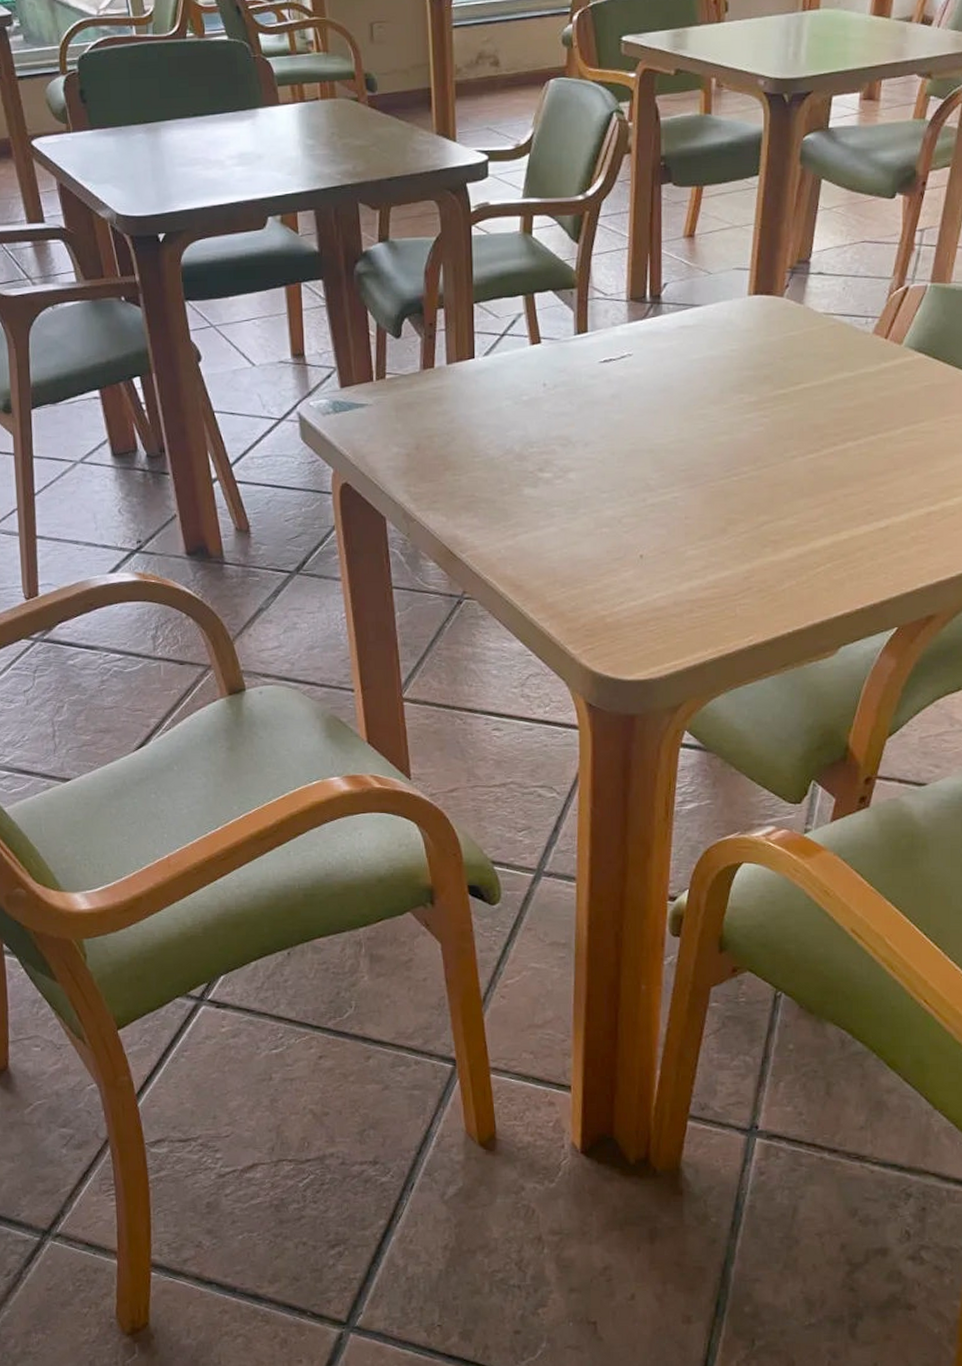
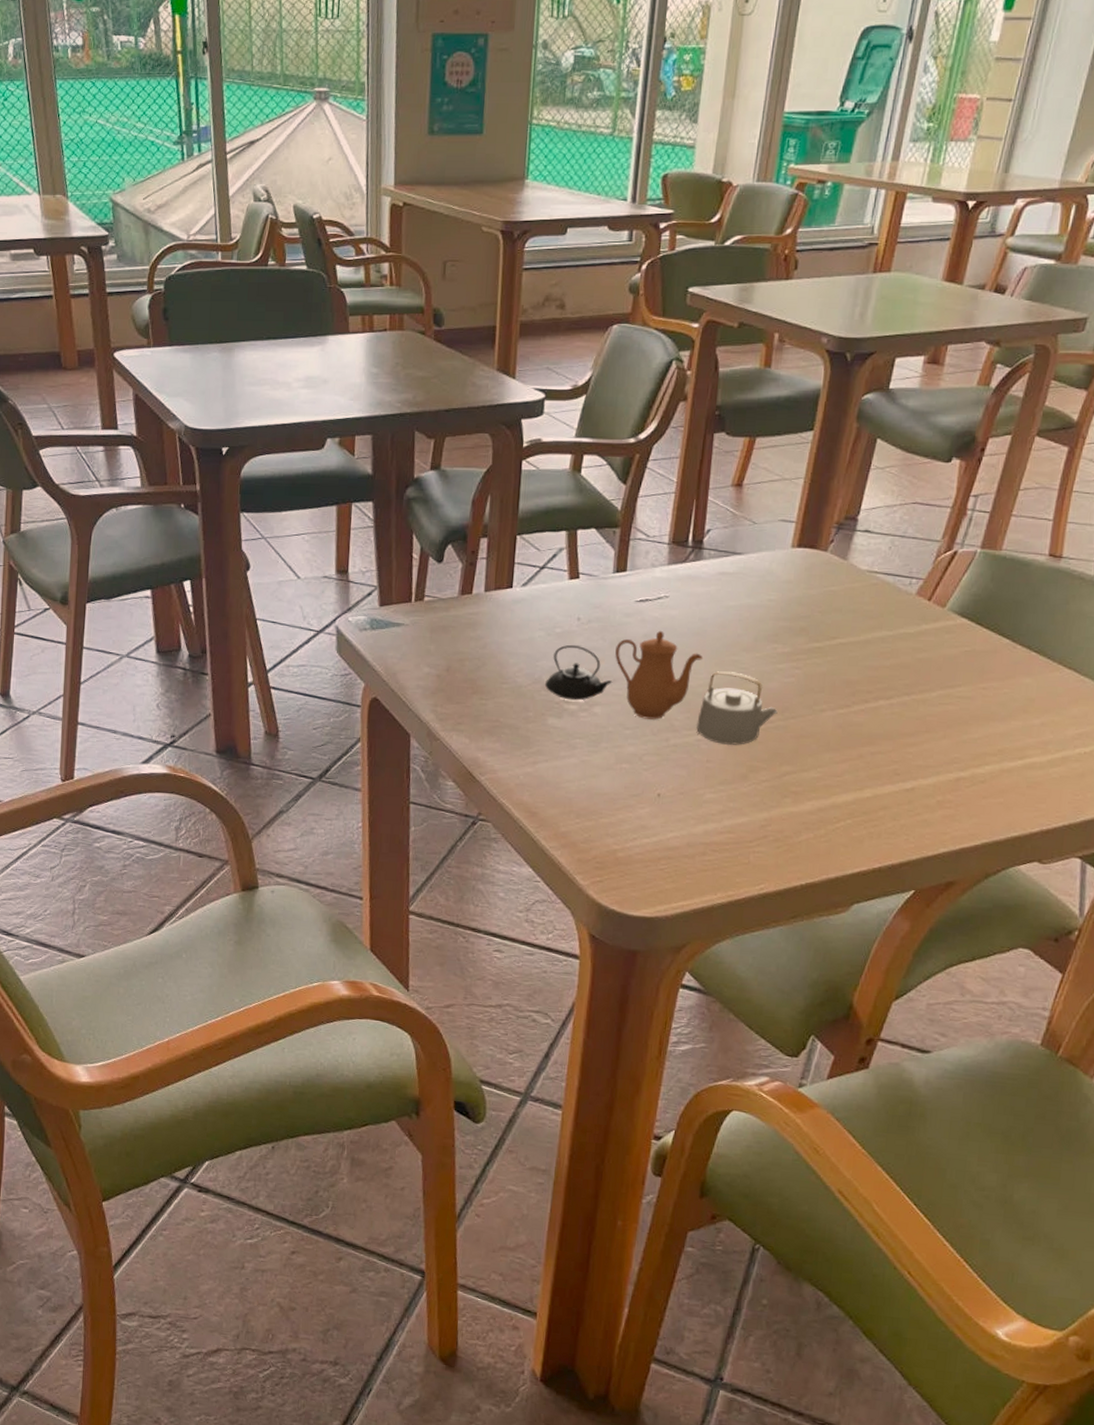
teapot: none [517,389,750,500] -> present [545,630,778,745]

